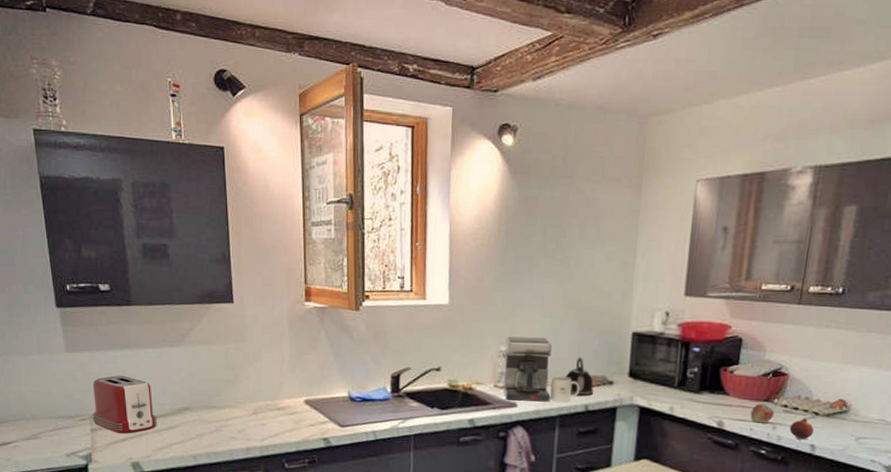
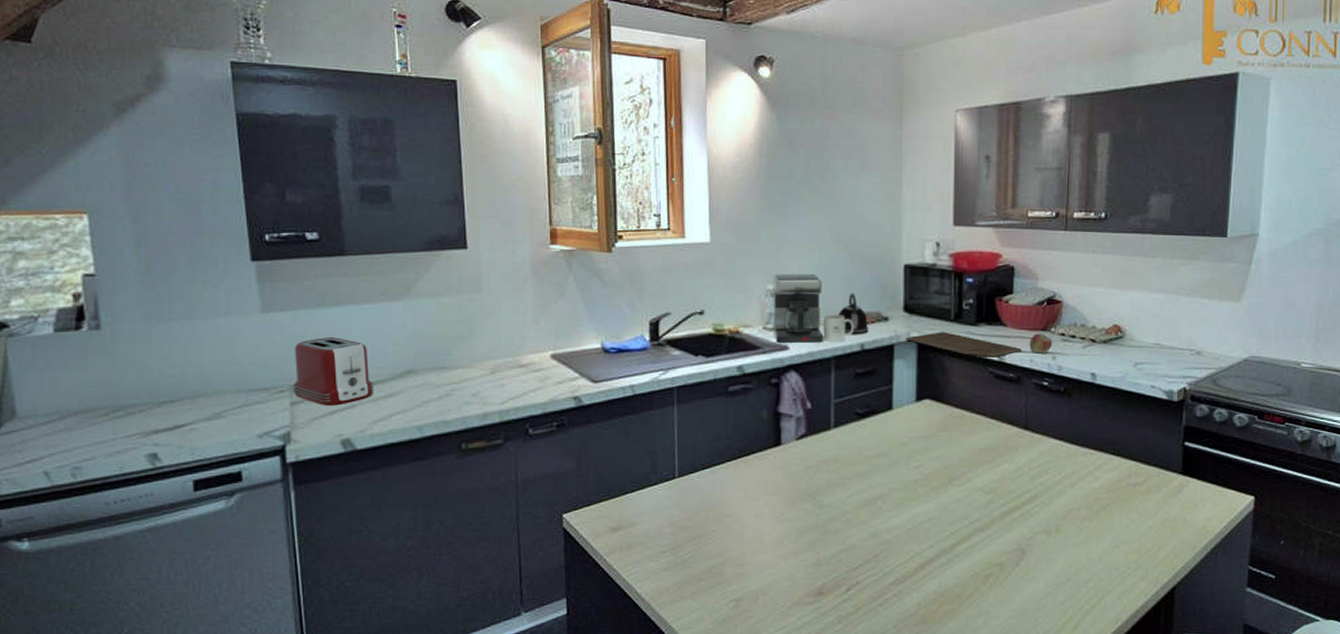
cutting board: none [628,397,742,424] -> present [905,332,1022,357]
fruit: present [789,417,814,440] -> none [1069,345,1092,369]

